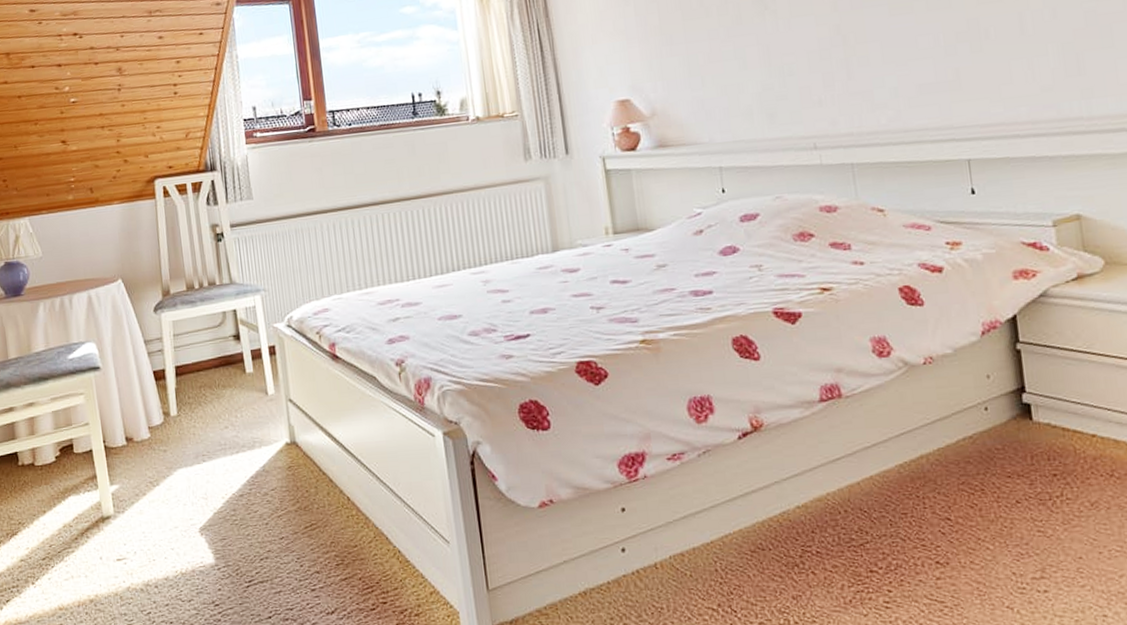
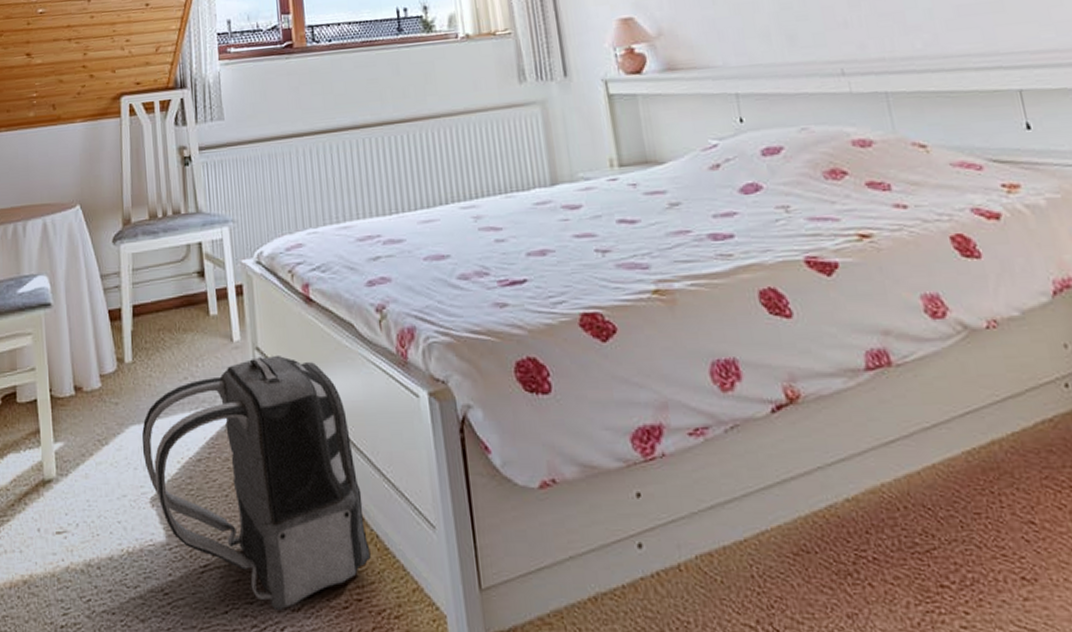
backpack: none [189,405,394,615] -> present [141,354,371,611]

